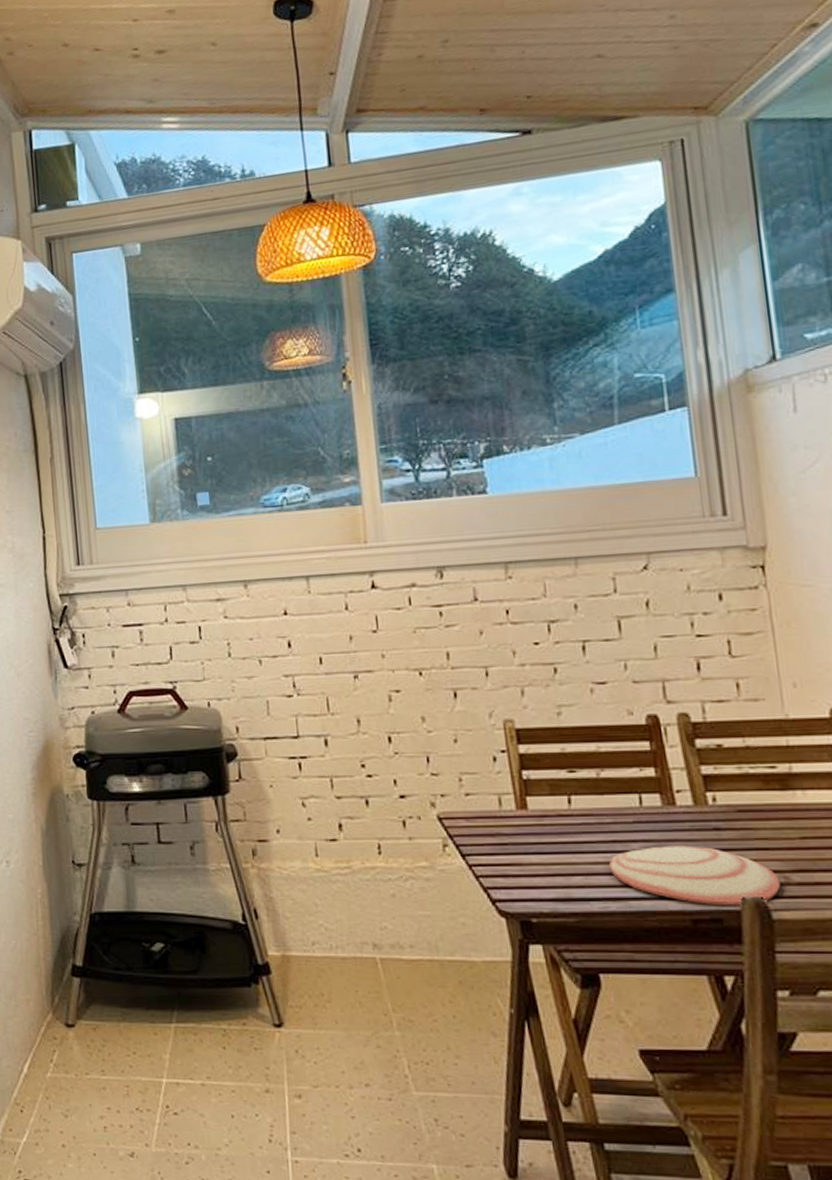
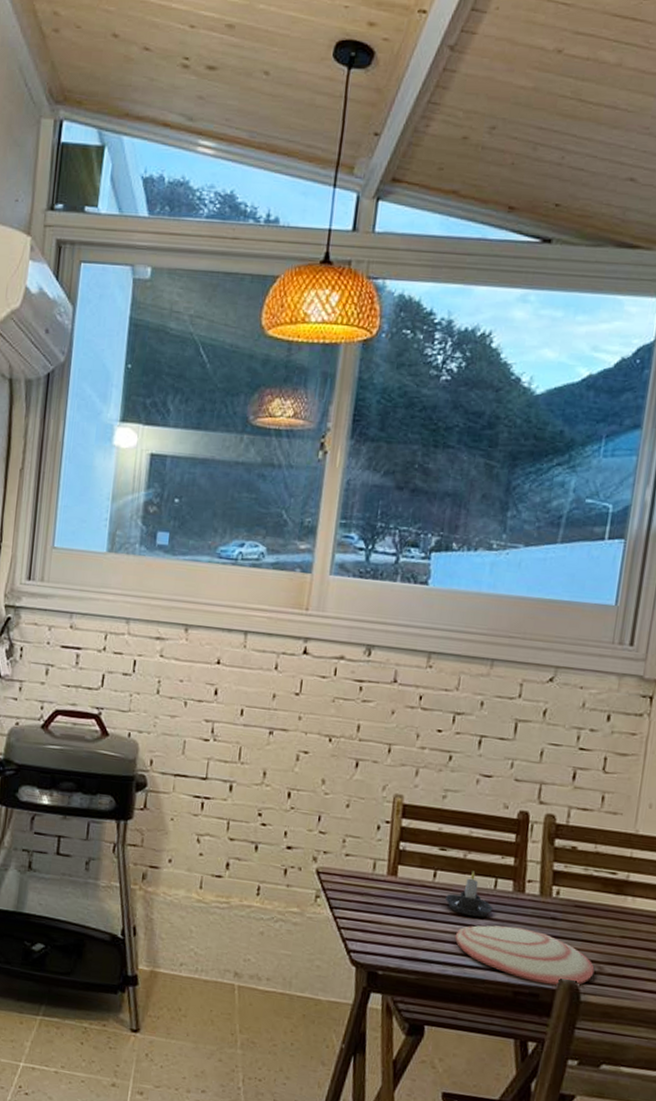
candle: none [587,789,645,840] -> present [445,870,493,917]

